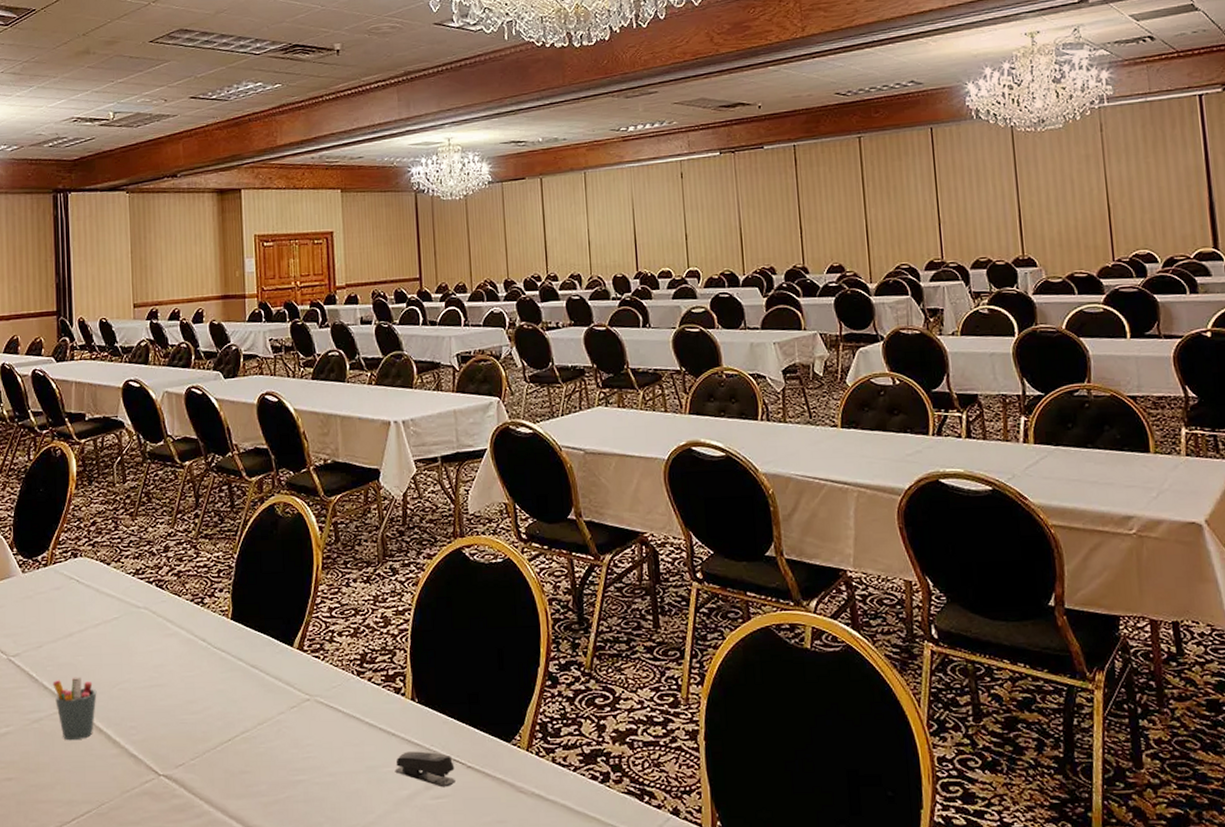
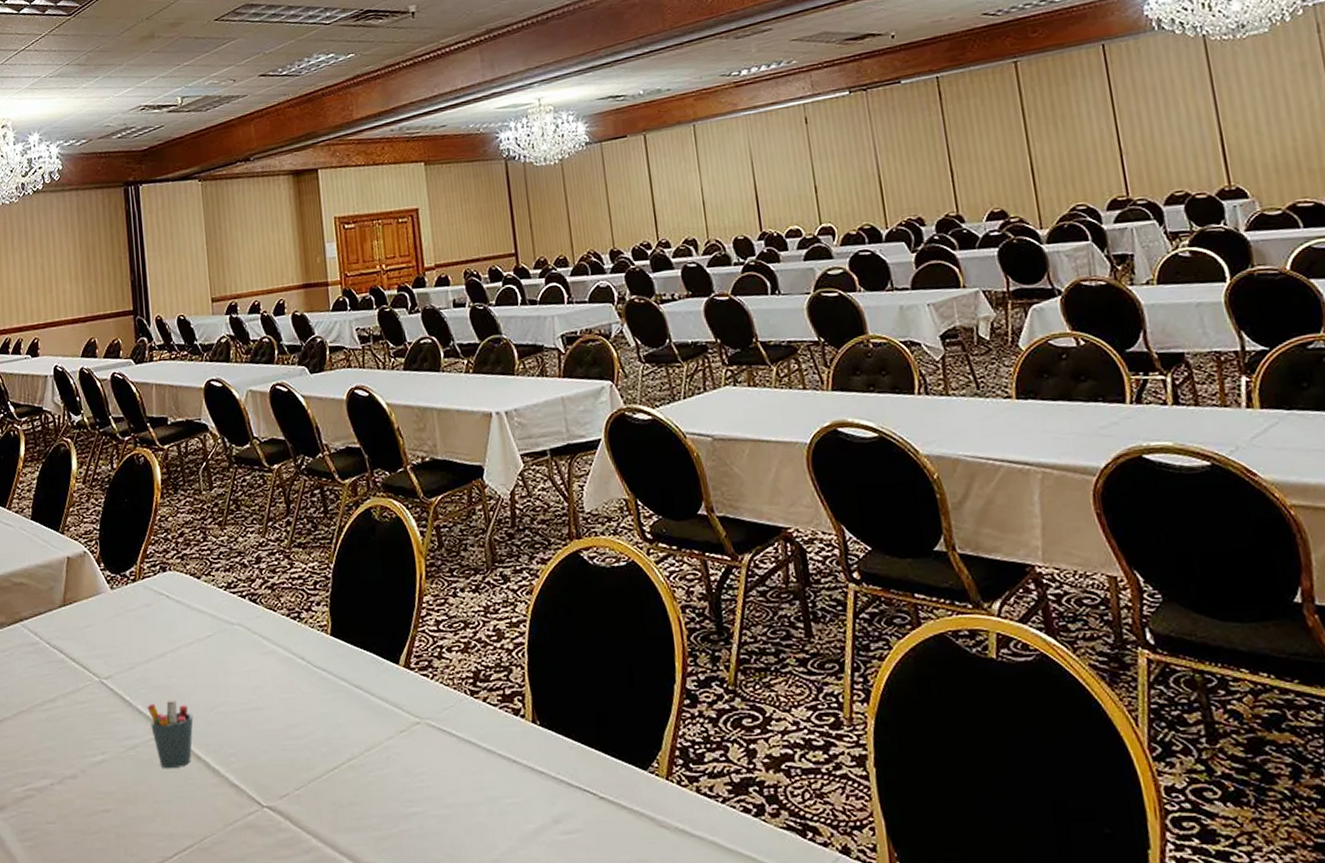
stapler: present [395,751,457,788] -> none [518,780,588,821]

